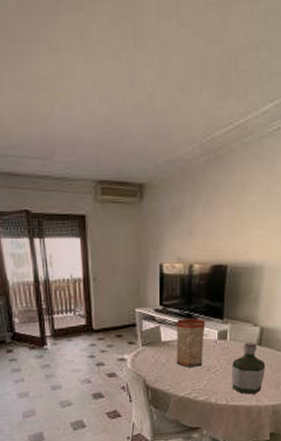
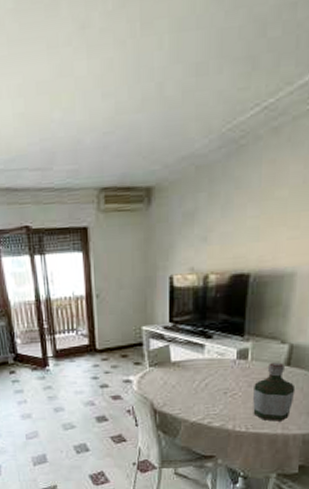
vase: present [176,318,206,367] -> none [187,335,223,390]

